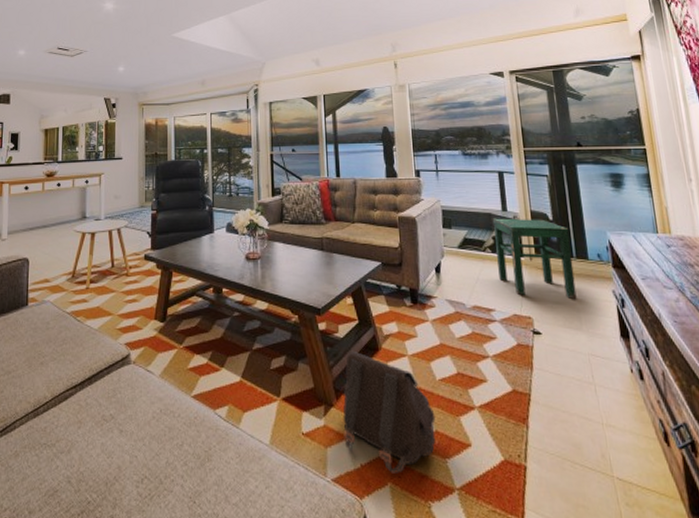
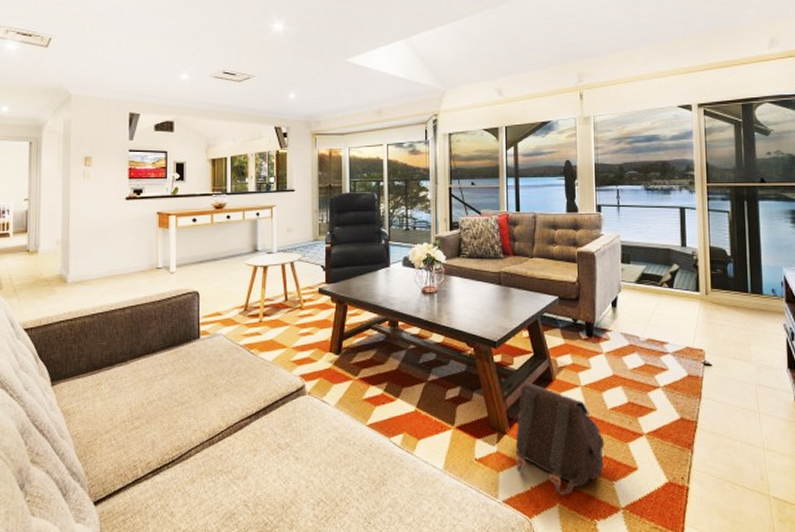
stool: present [493,218,577,299] -> none [671,253,749,332]

